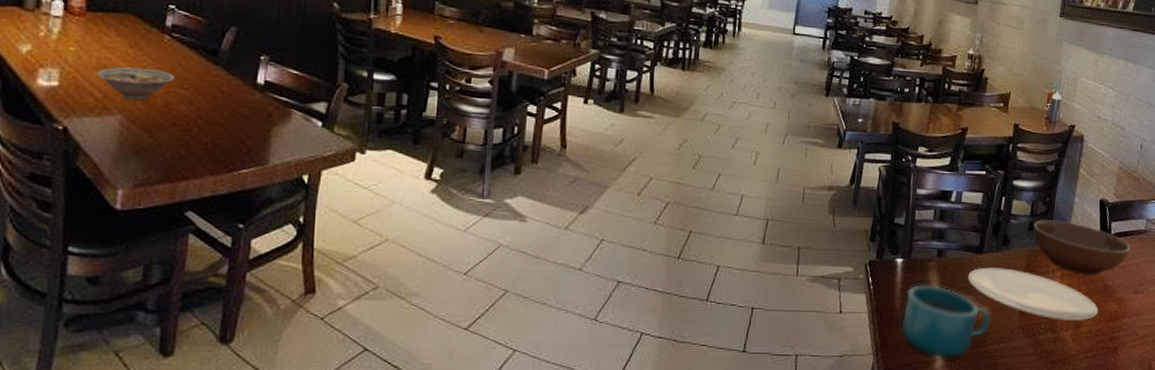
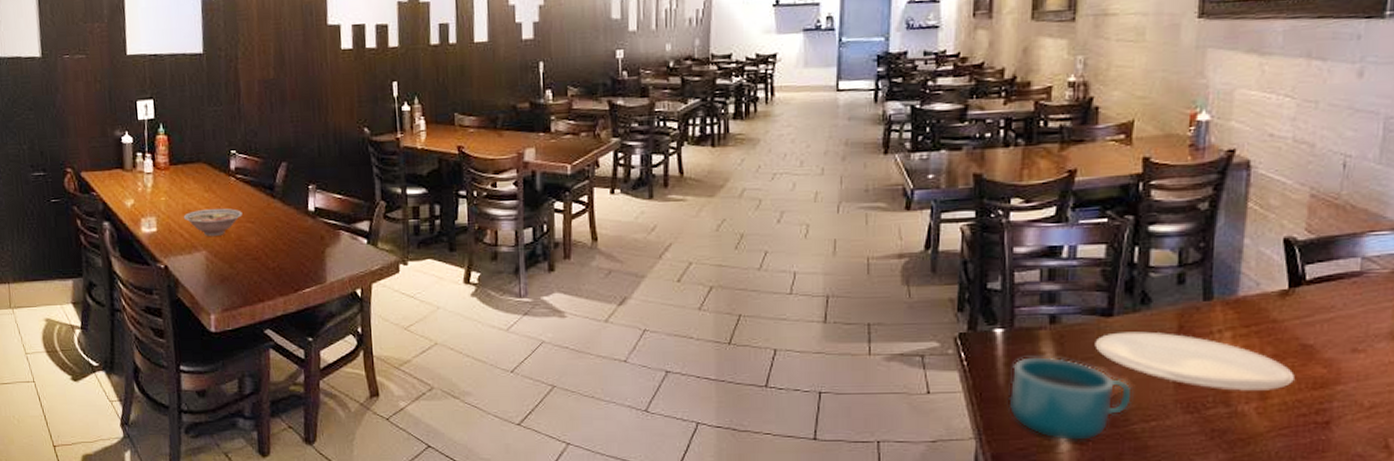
bowl: present [1033,220,1131,275] -> none [1185,269,1339,333]

